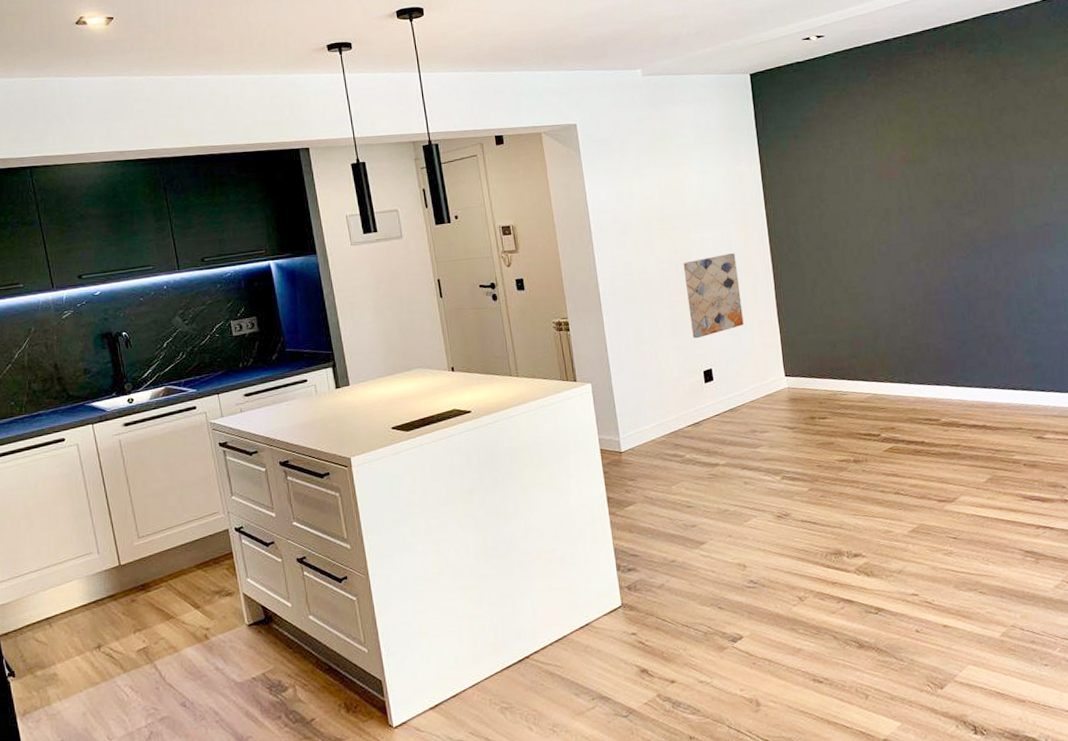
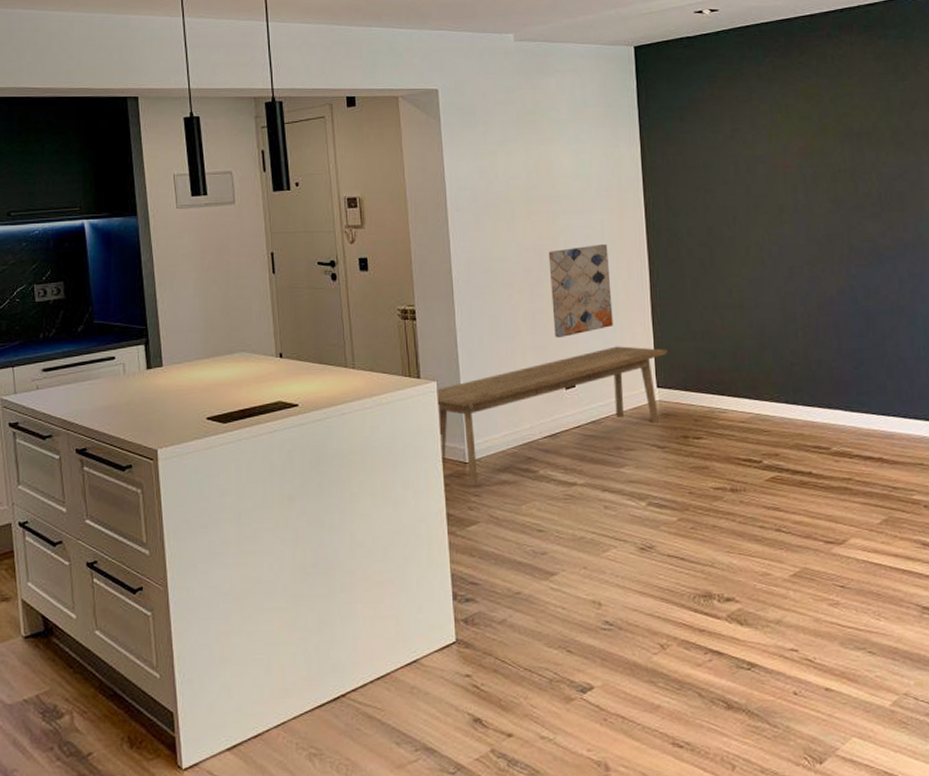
bench: none [591,342,793,471] -> present [437,346,667,484]

